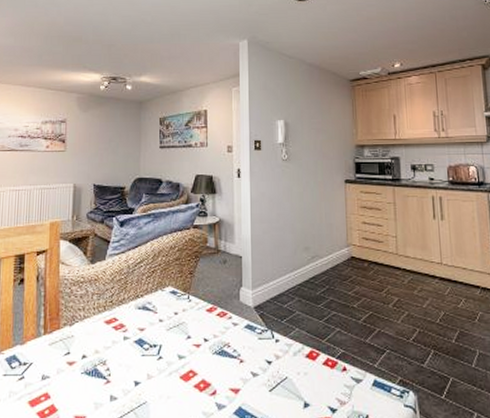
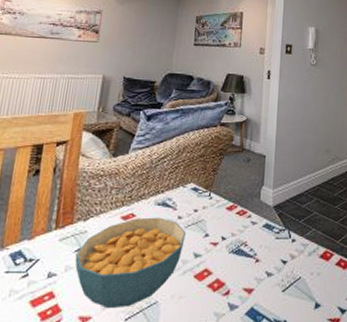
cereal bowl: none [65,321,168,409] -> present [75,217,186,309]

